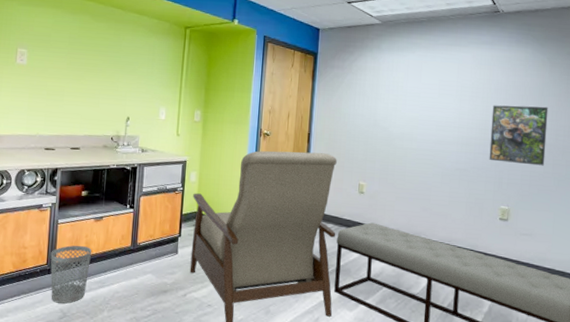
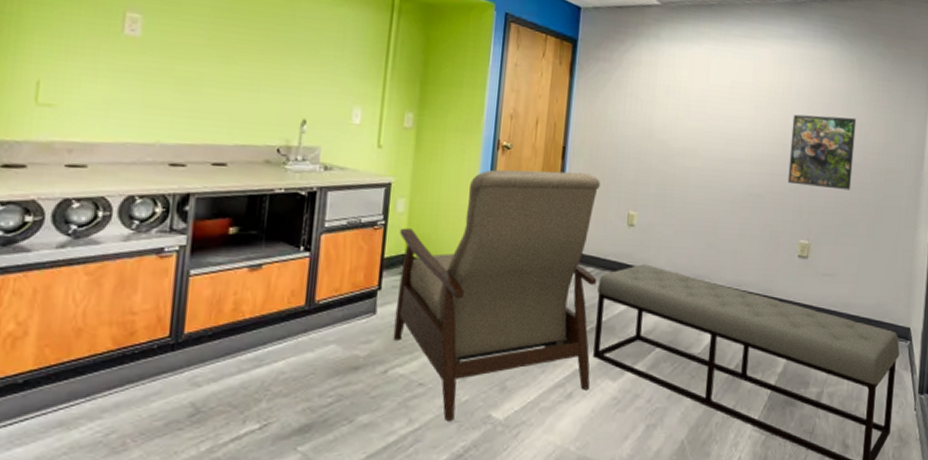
wastebasket: present [50,245,91,304] -> none [175,306,243,394]

